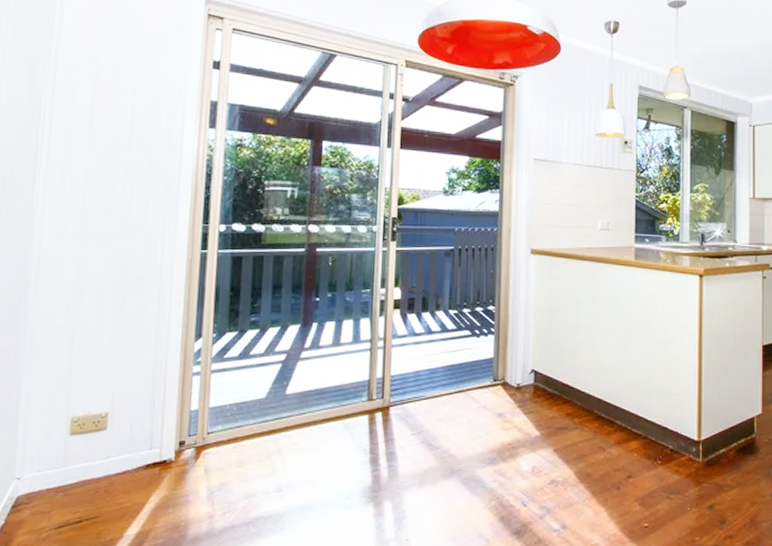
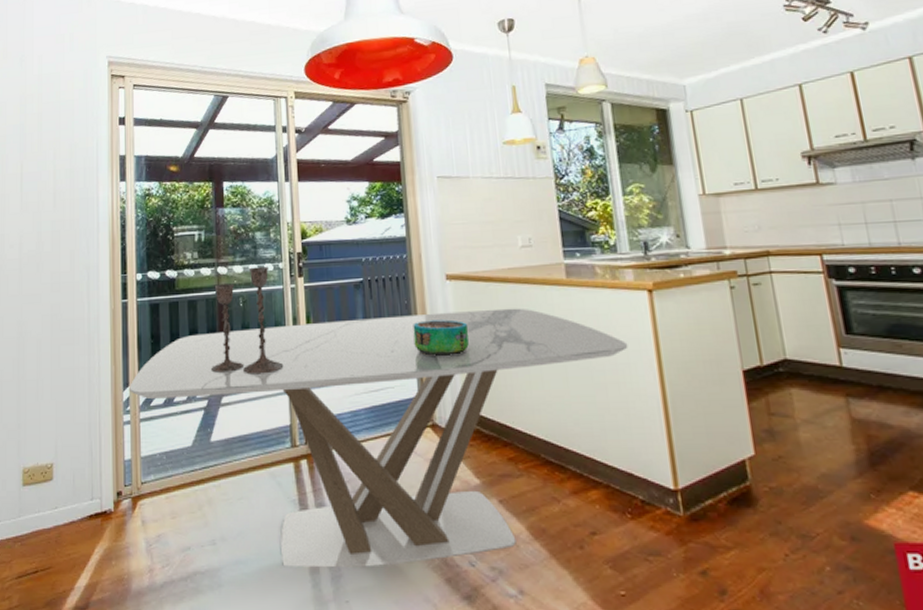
dining table: none [202,283,677,511] -> present [130,308,628,569]
candlestick: none [292,228,368,331] -> present [210,266,284,375]
decorative bowl: none [495,289,546,322] -> present [413,319,469,356]

